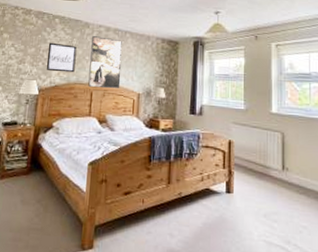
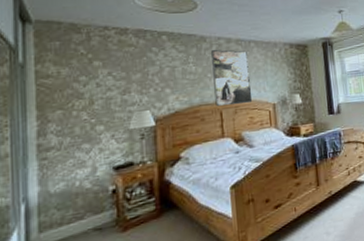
wall art: present [46,42,77,73] -> none [158,63,197,97]

